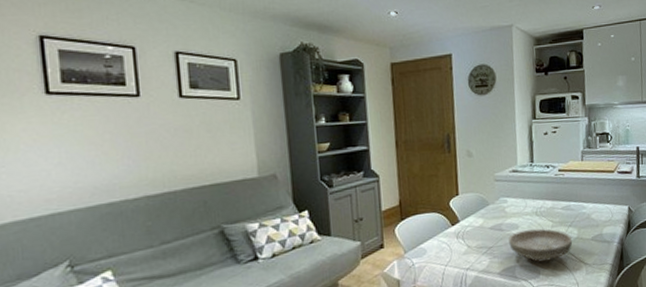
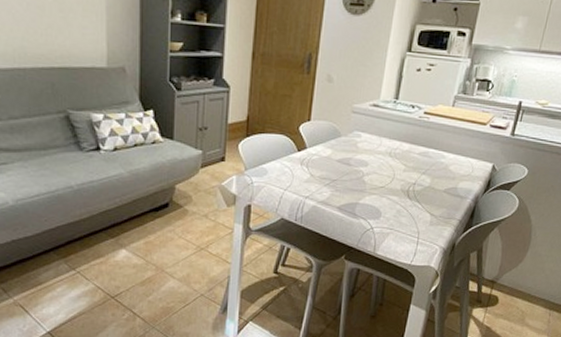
bowl: present [509,228,573,263] -> none [354,169,423,206]

